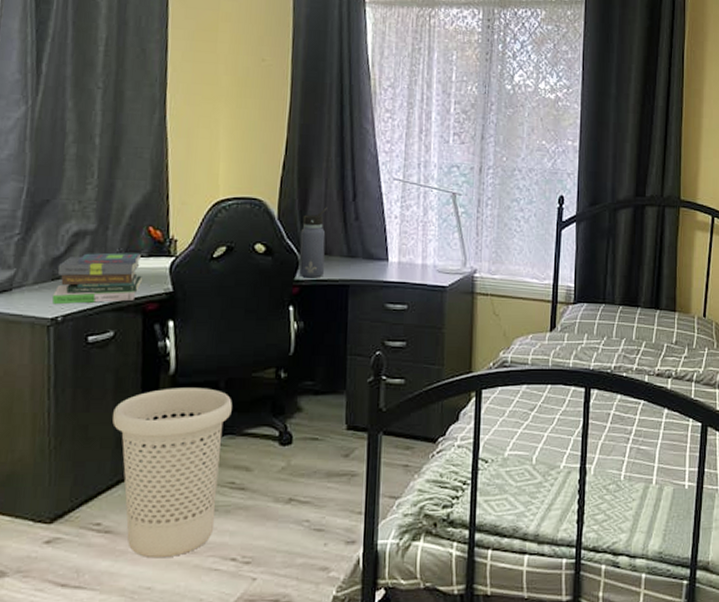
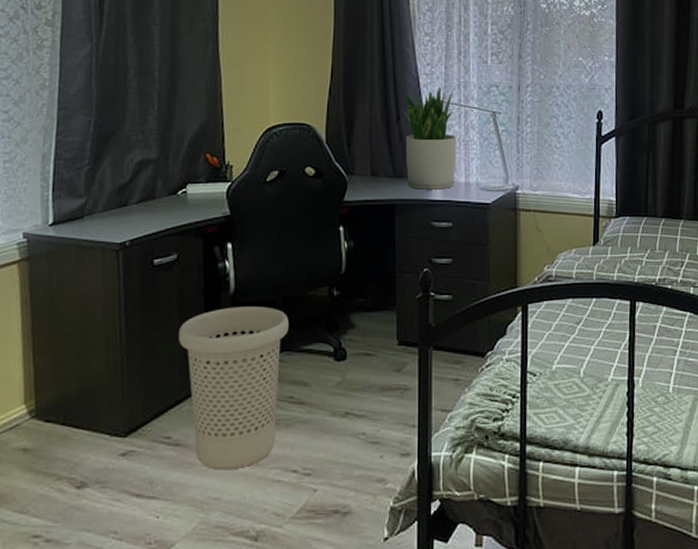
books: present [52,252,142,305] -> none [120,179,201,230]
water bottle: present [299,207,327,278] -> none [347,130,372,199]
planter: none [360,165,415,271] -> present [405,86,457,190]

